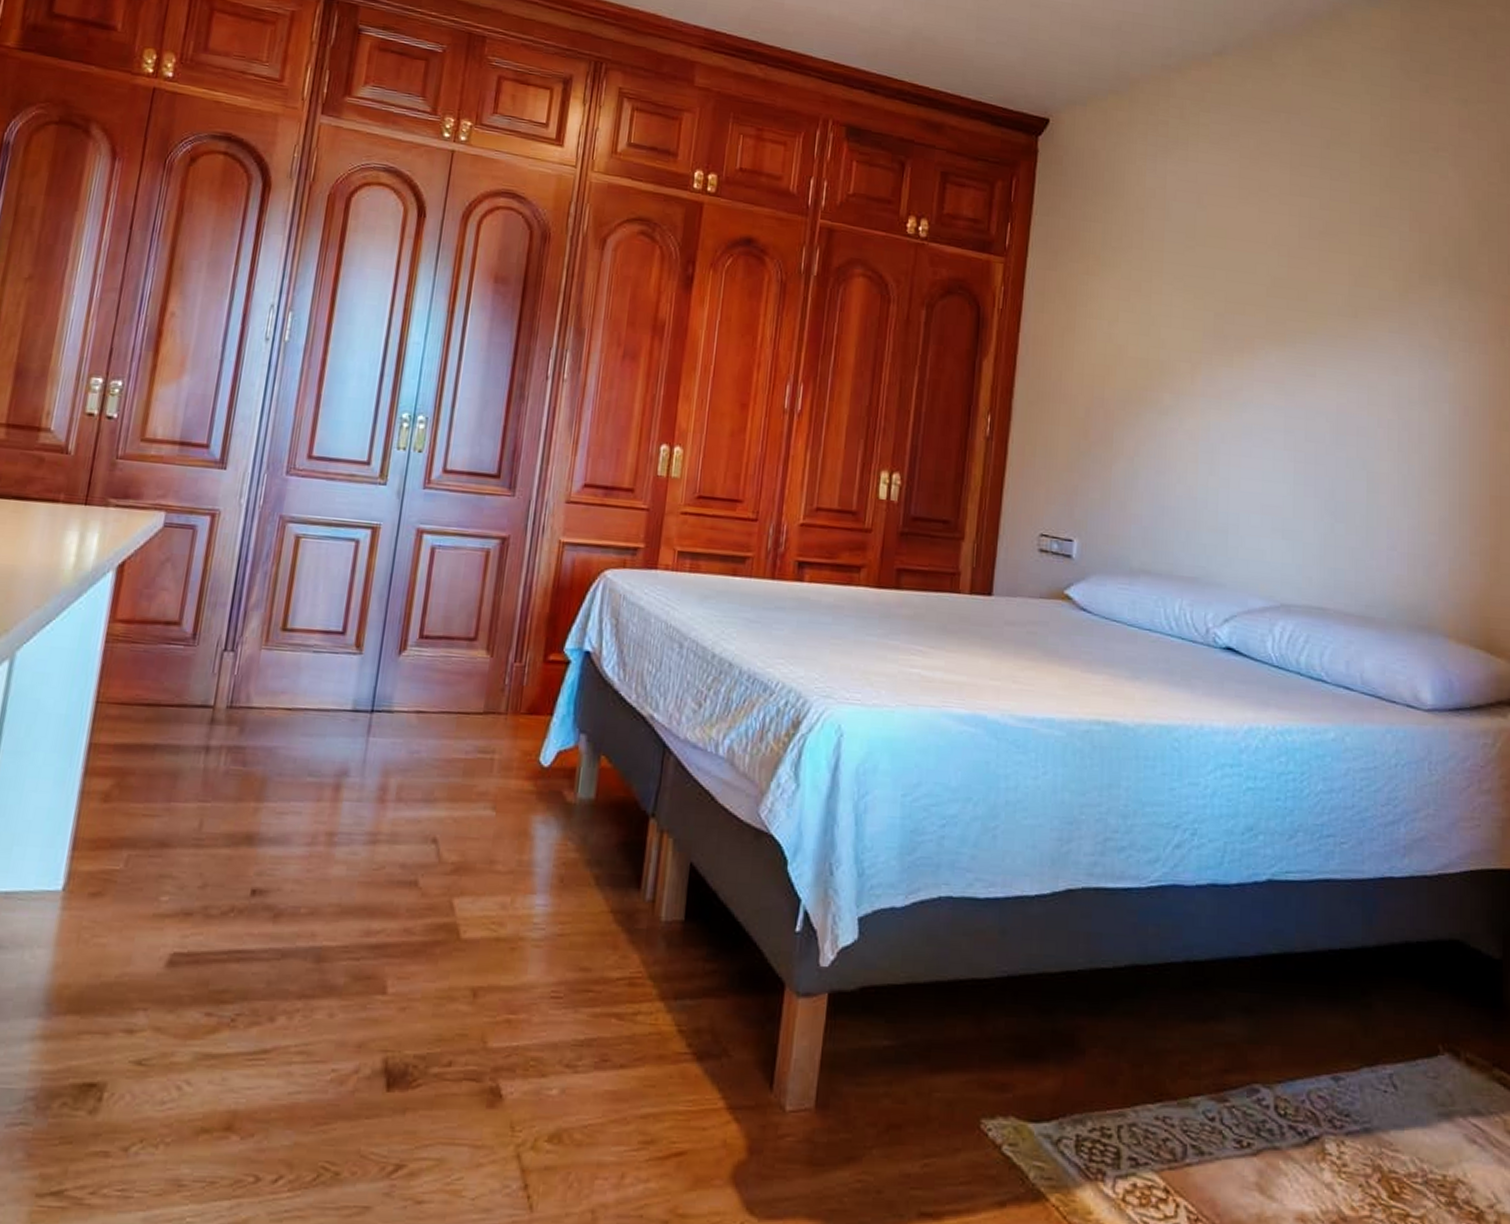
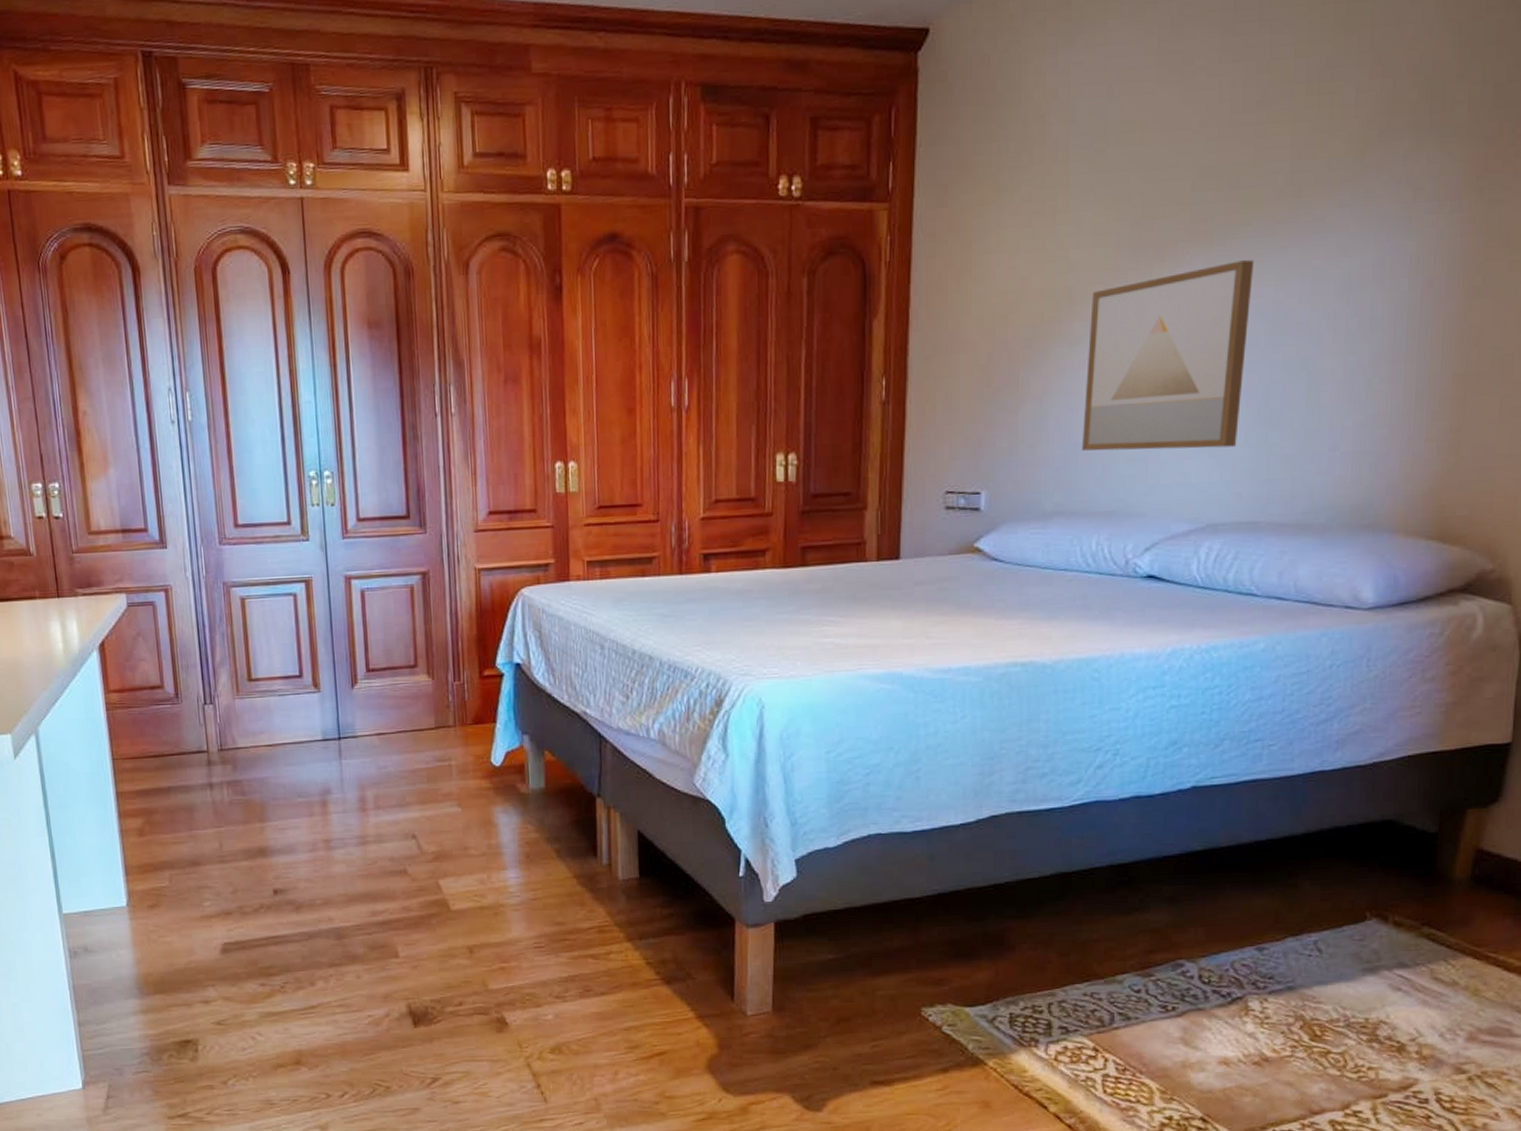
wall art: none [1168,363,1320,532] -> present [1082,260,1255,451]

